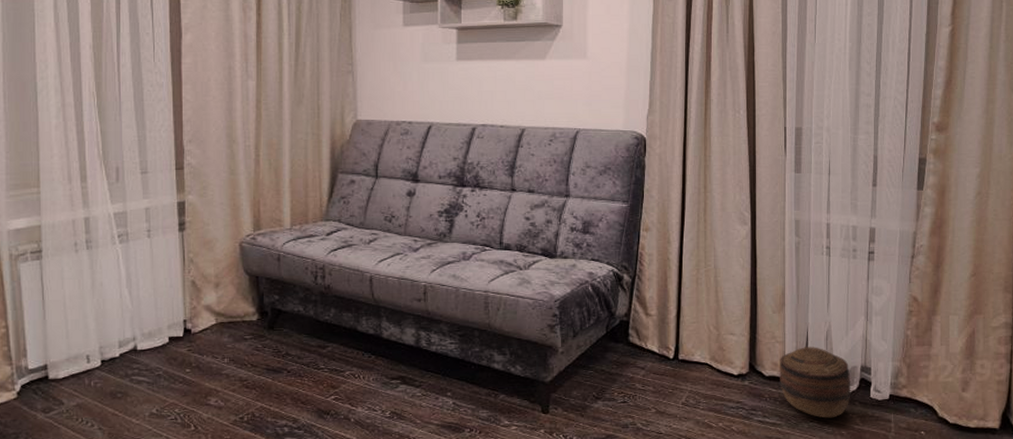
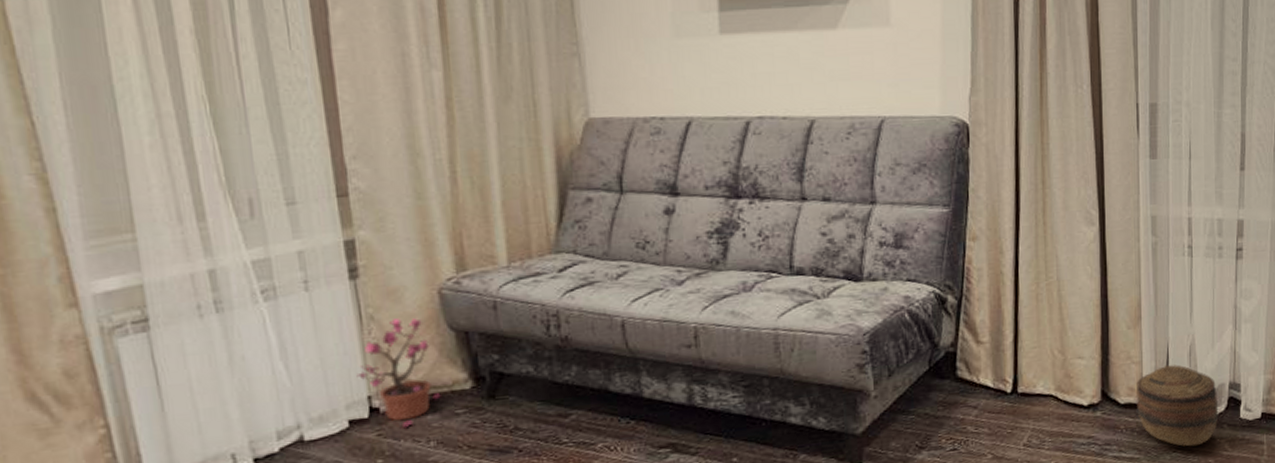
potted plant: none [177,262,235,347] -> present [356,318,441,428]

